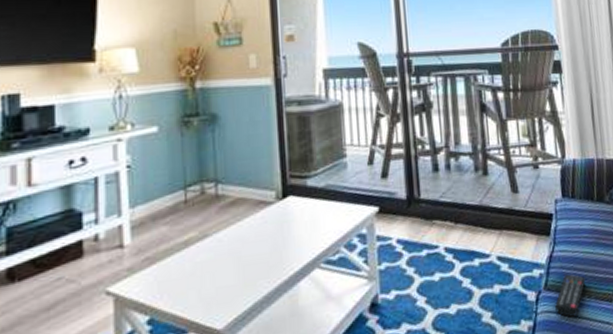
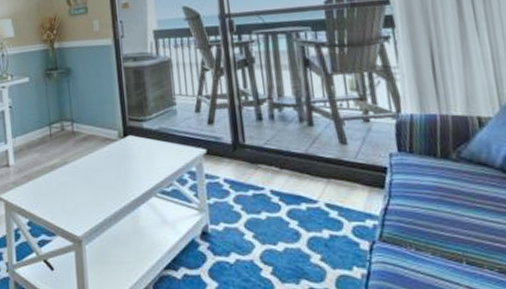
remote control: present [554,274,586,318] -> none [391,228,429,272]

